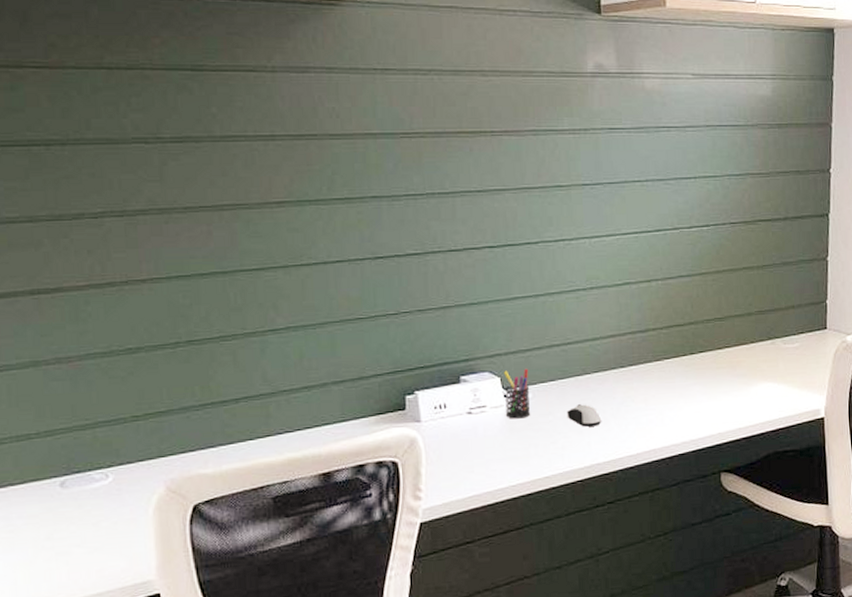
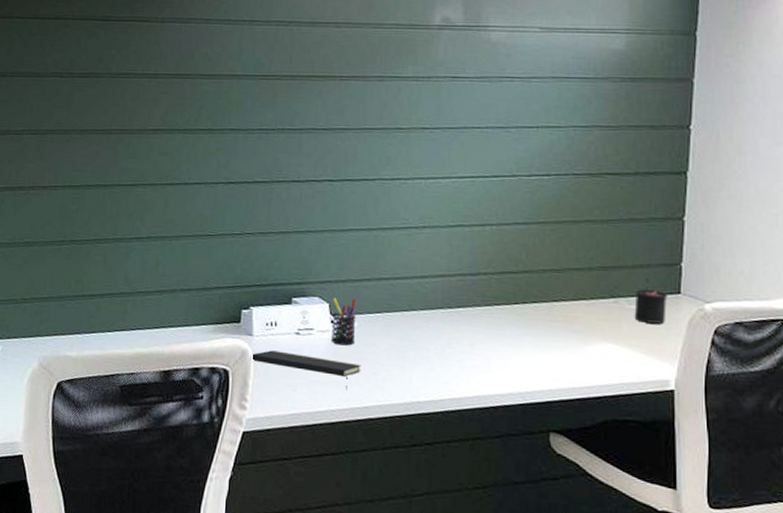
notepad: none [420,433,539,463] -> present [250,350,361,390]
computer mouse: present [567,404,602,427] -> none [390,339,425,364]
candle: none [788,318,816,360] -> present [634,279,668,324]

